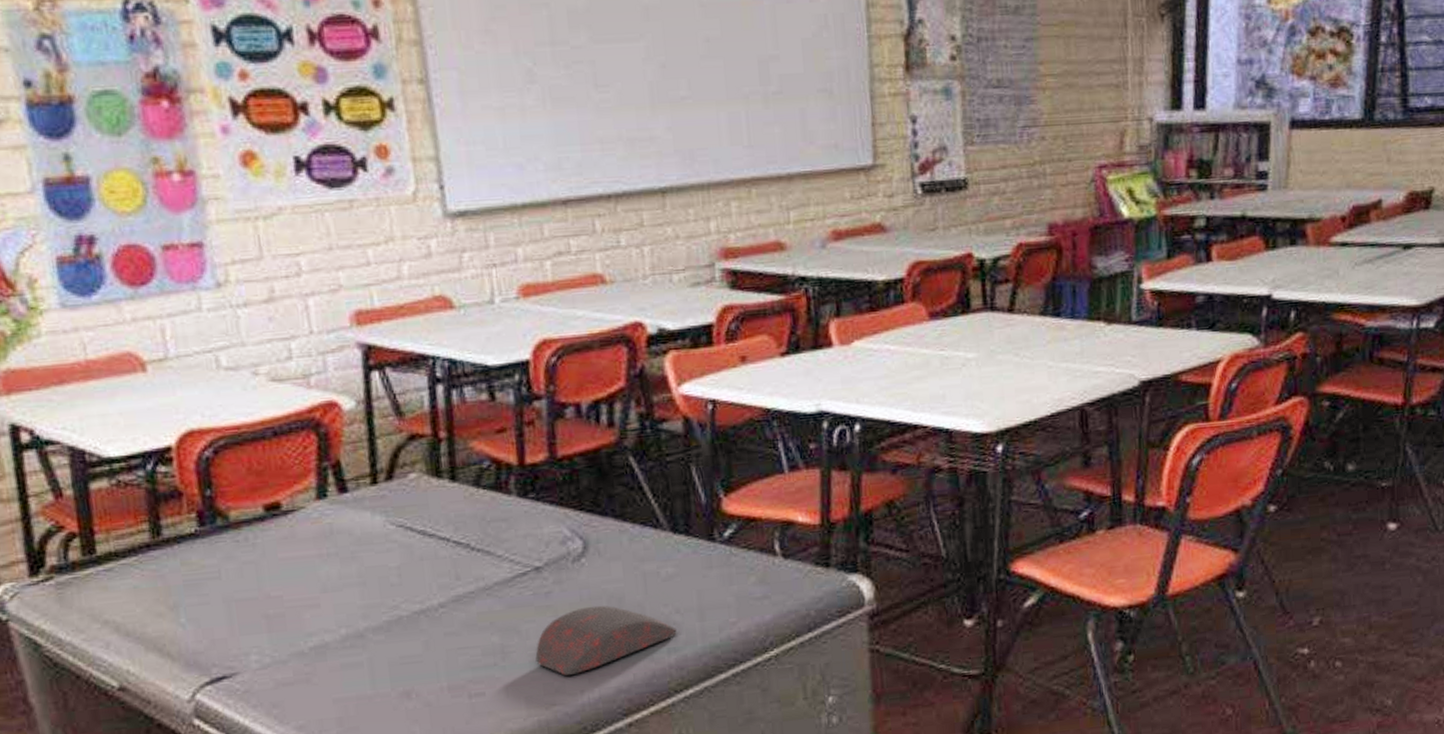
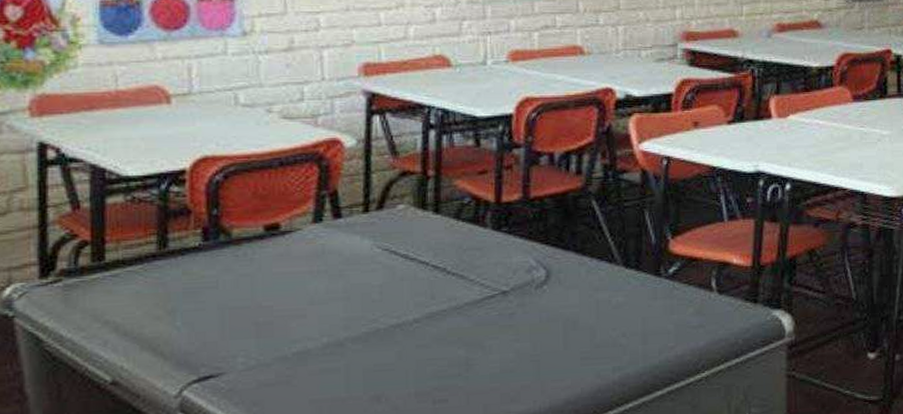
computer mouse: present [535,605,677,676] -> none [496,327,622,388]

